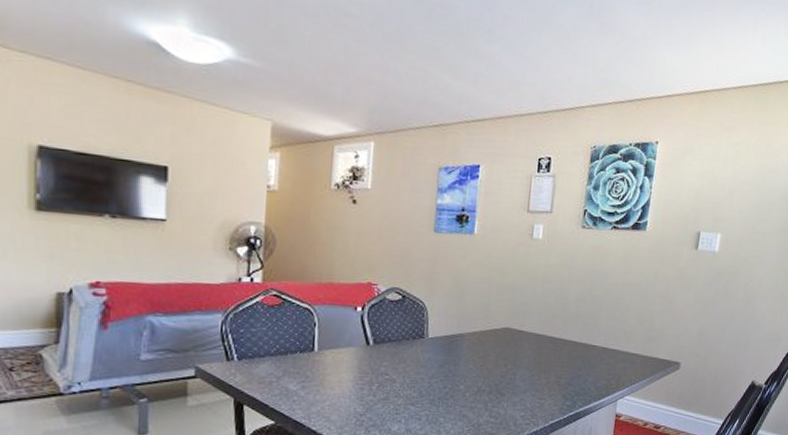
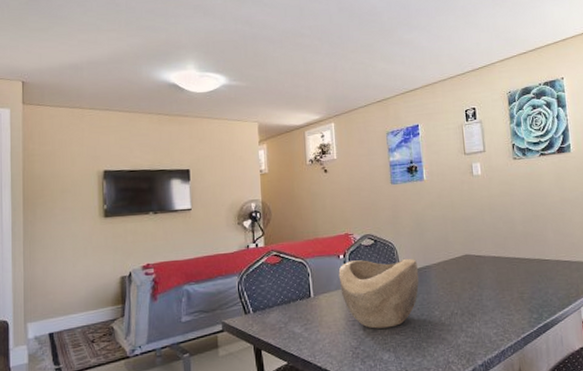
decorative bowl: none [352,315,449,397] -> present [338,258,419,329]

